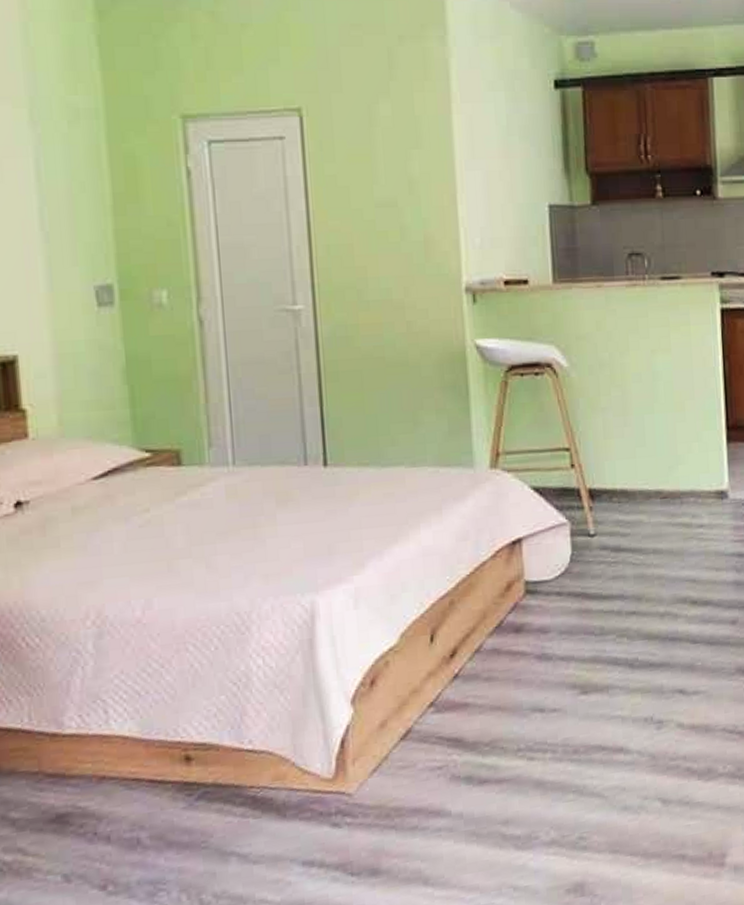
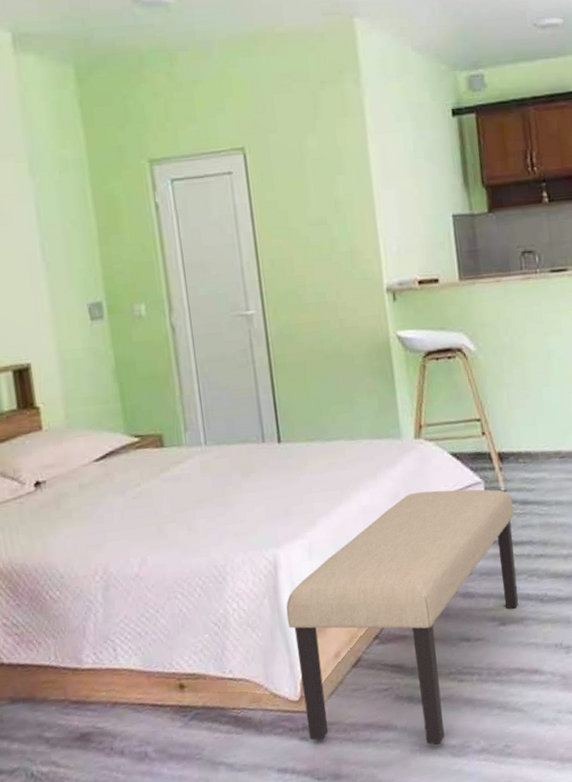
bench: none [323,531,604,835] -> present [286,489,519,745]

